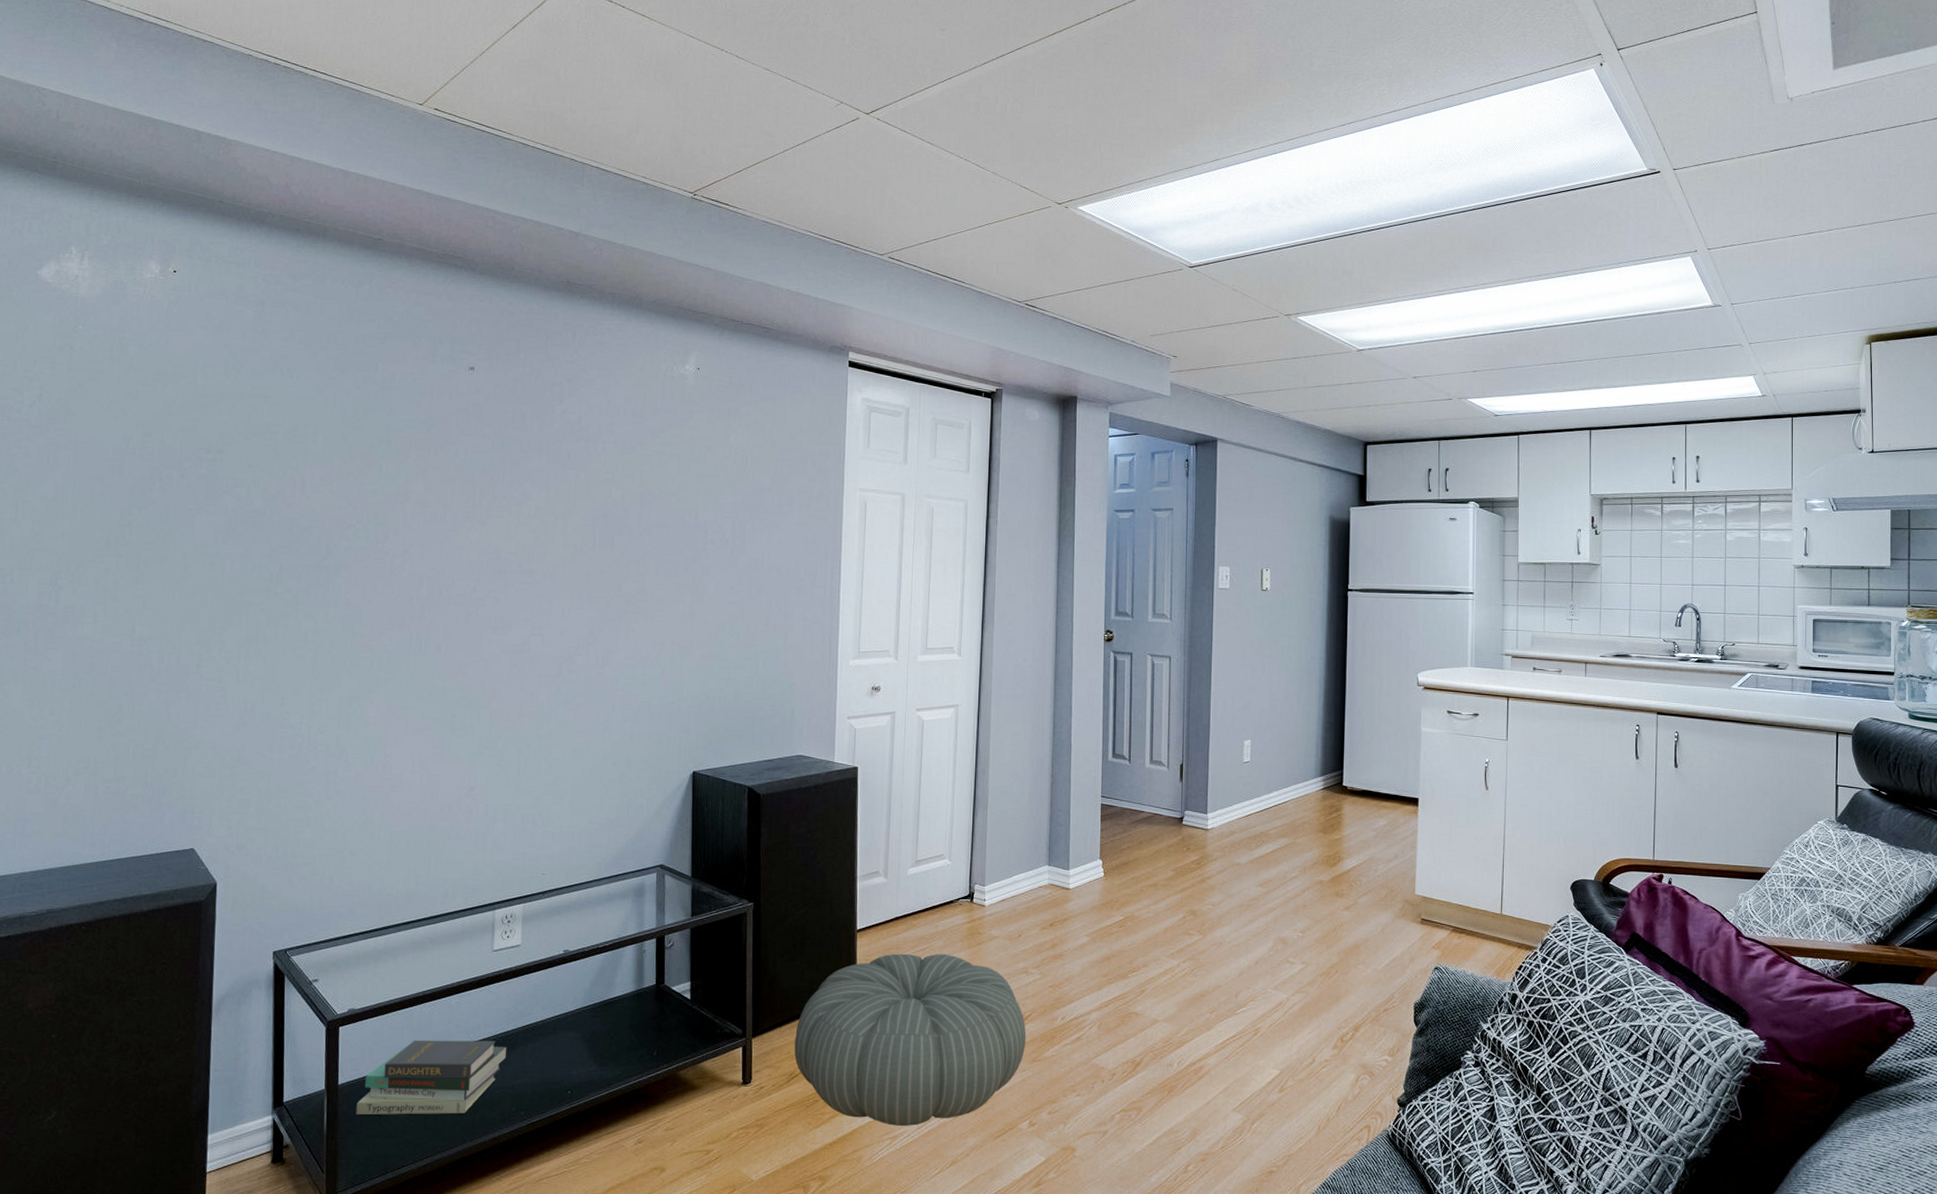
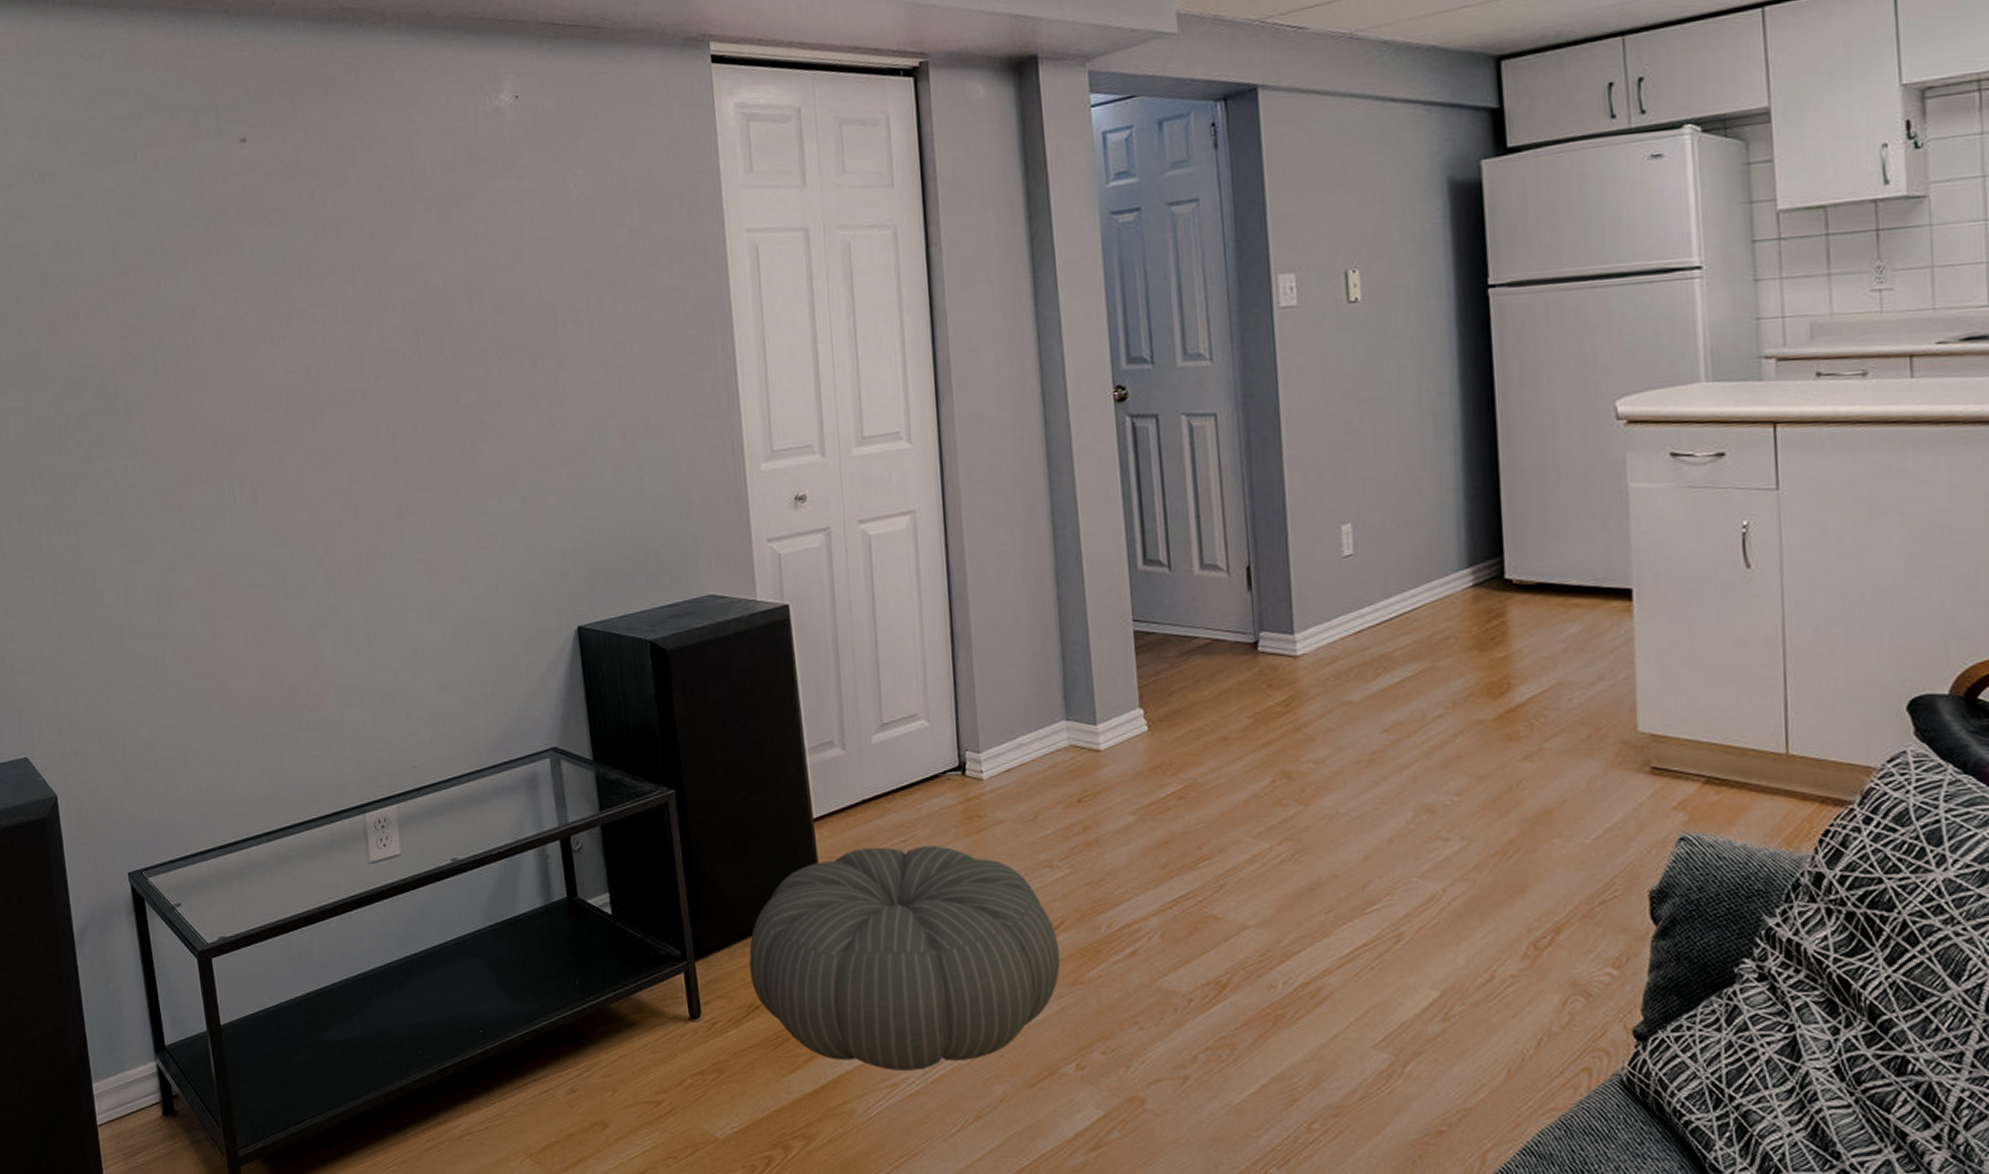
books: present [356,1040,507,1116] -> none [243,971,403,1061]

